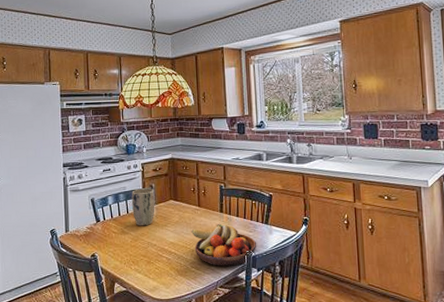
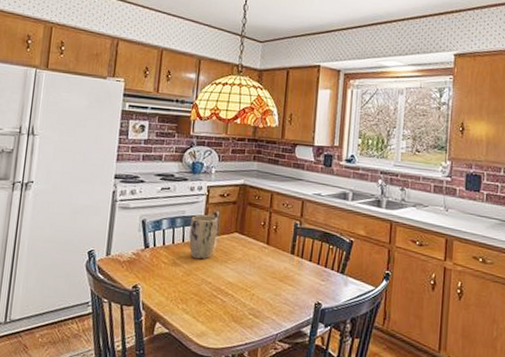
fruit bowl: present [191,223,257,266] -> none [255,266,329,318]

